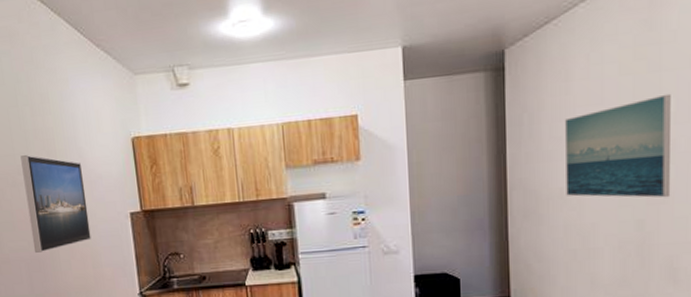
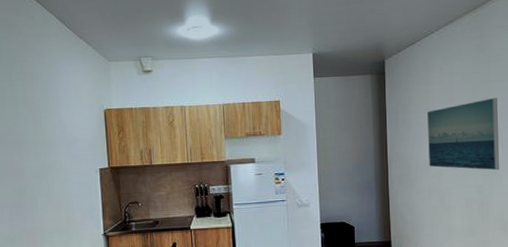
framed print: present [20,155,91,253] -> none [11,119,66,199]

